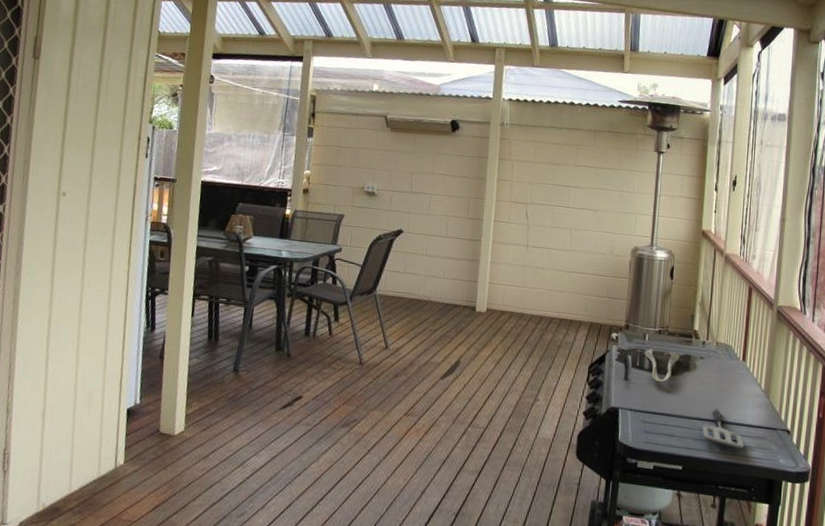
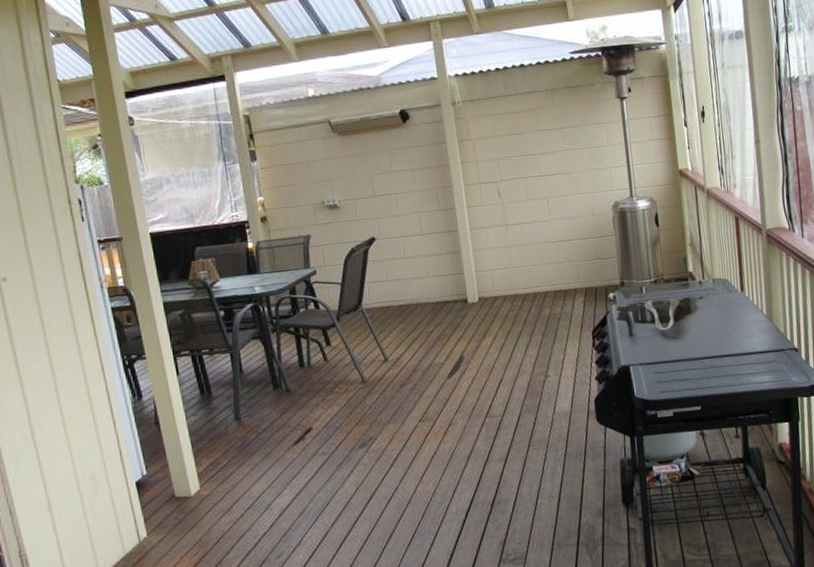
spatula: present [702,408,744,450] -> none [713,343,757,378]

